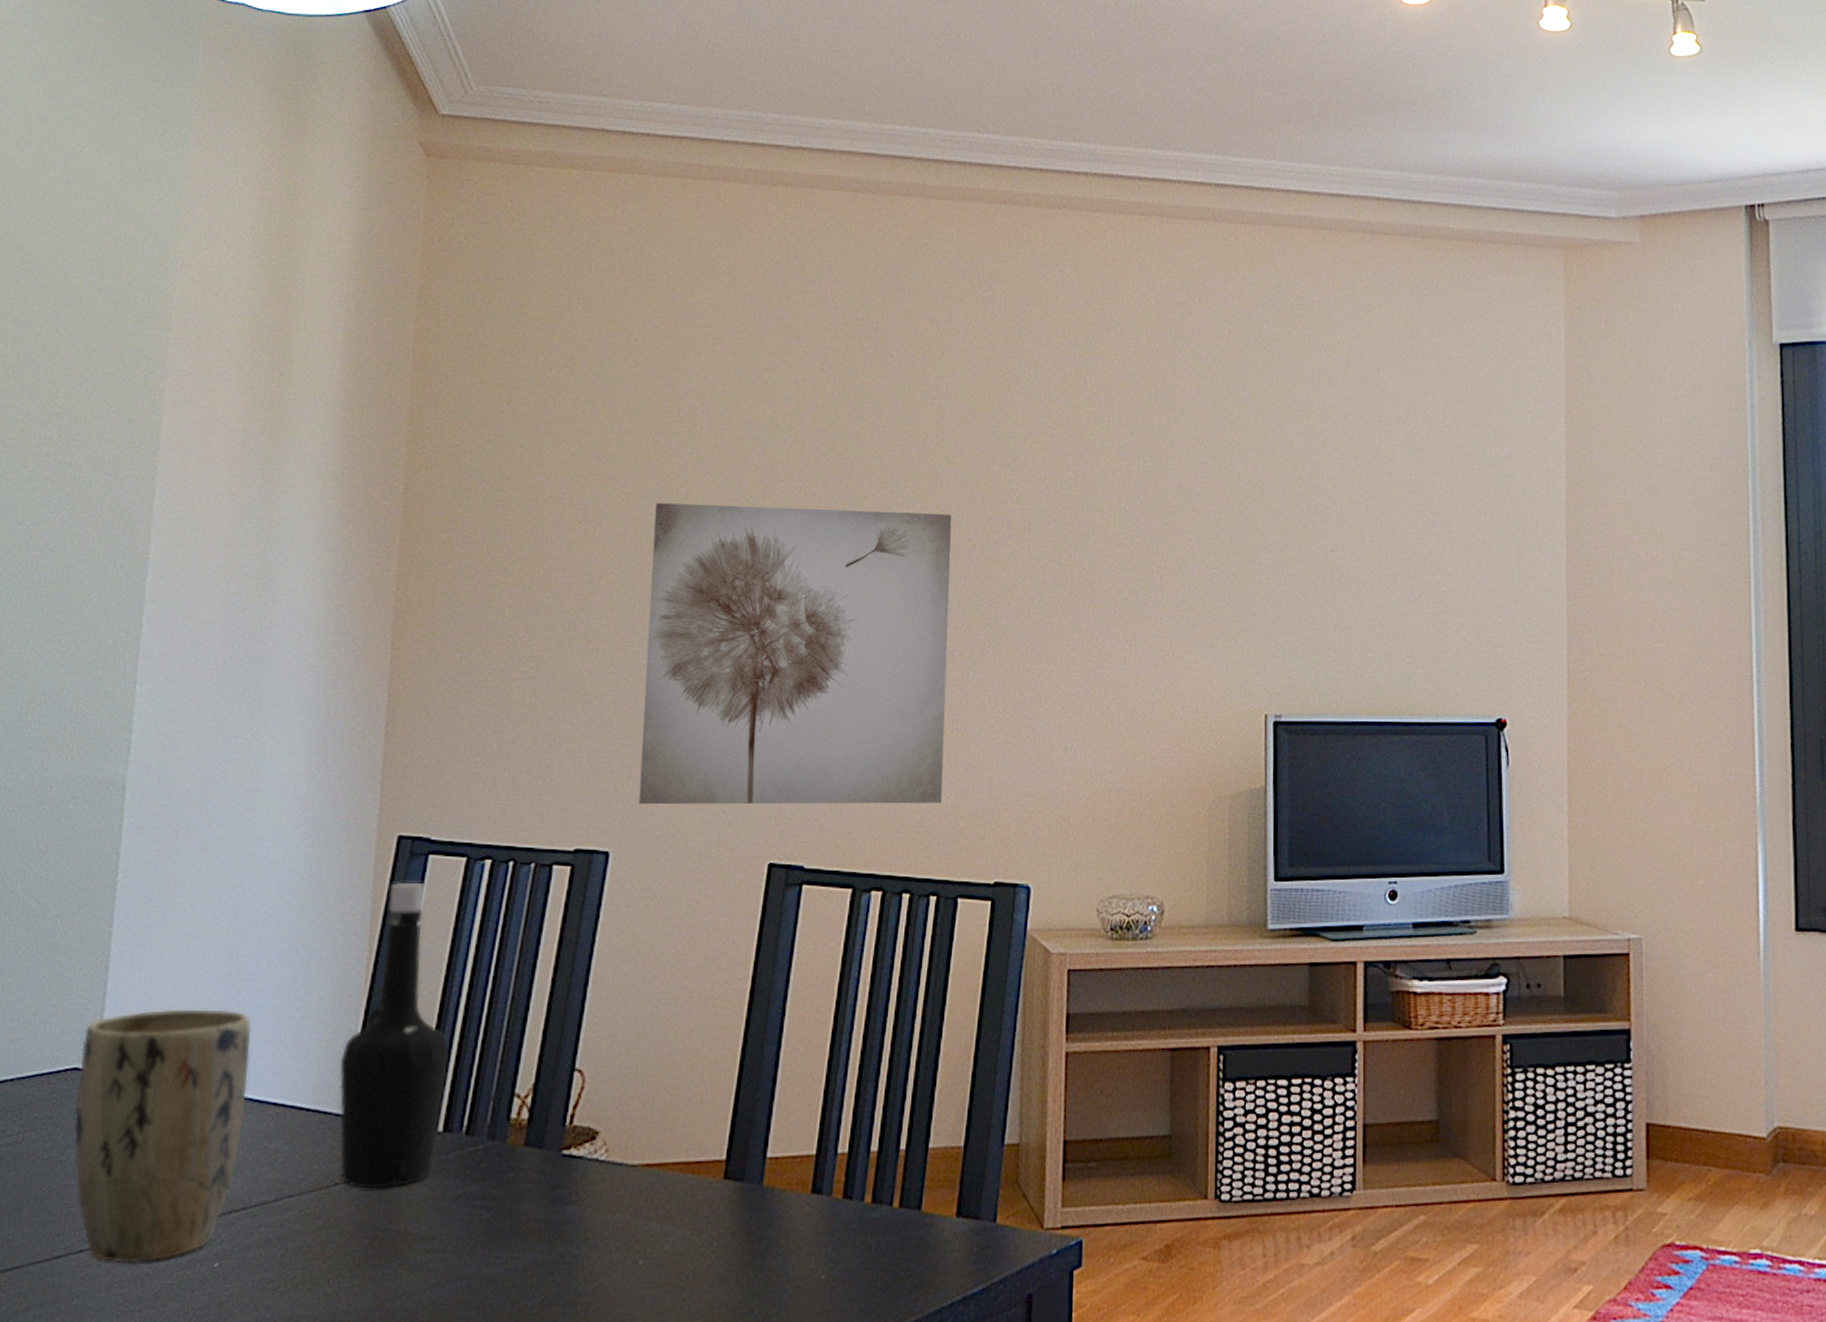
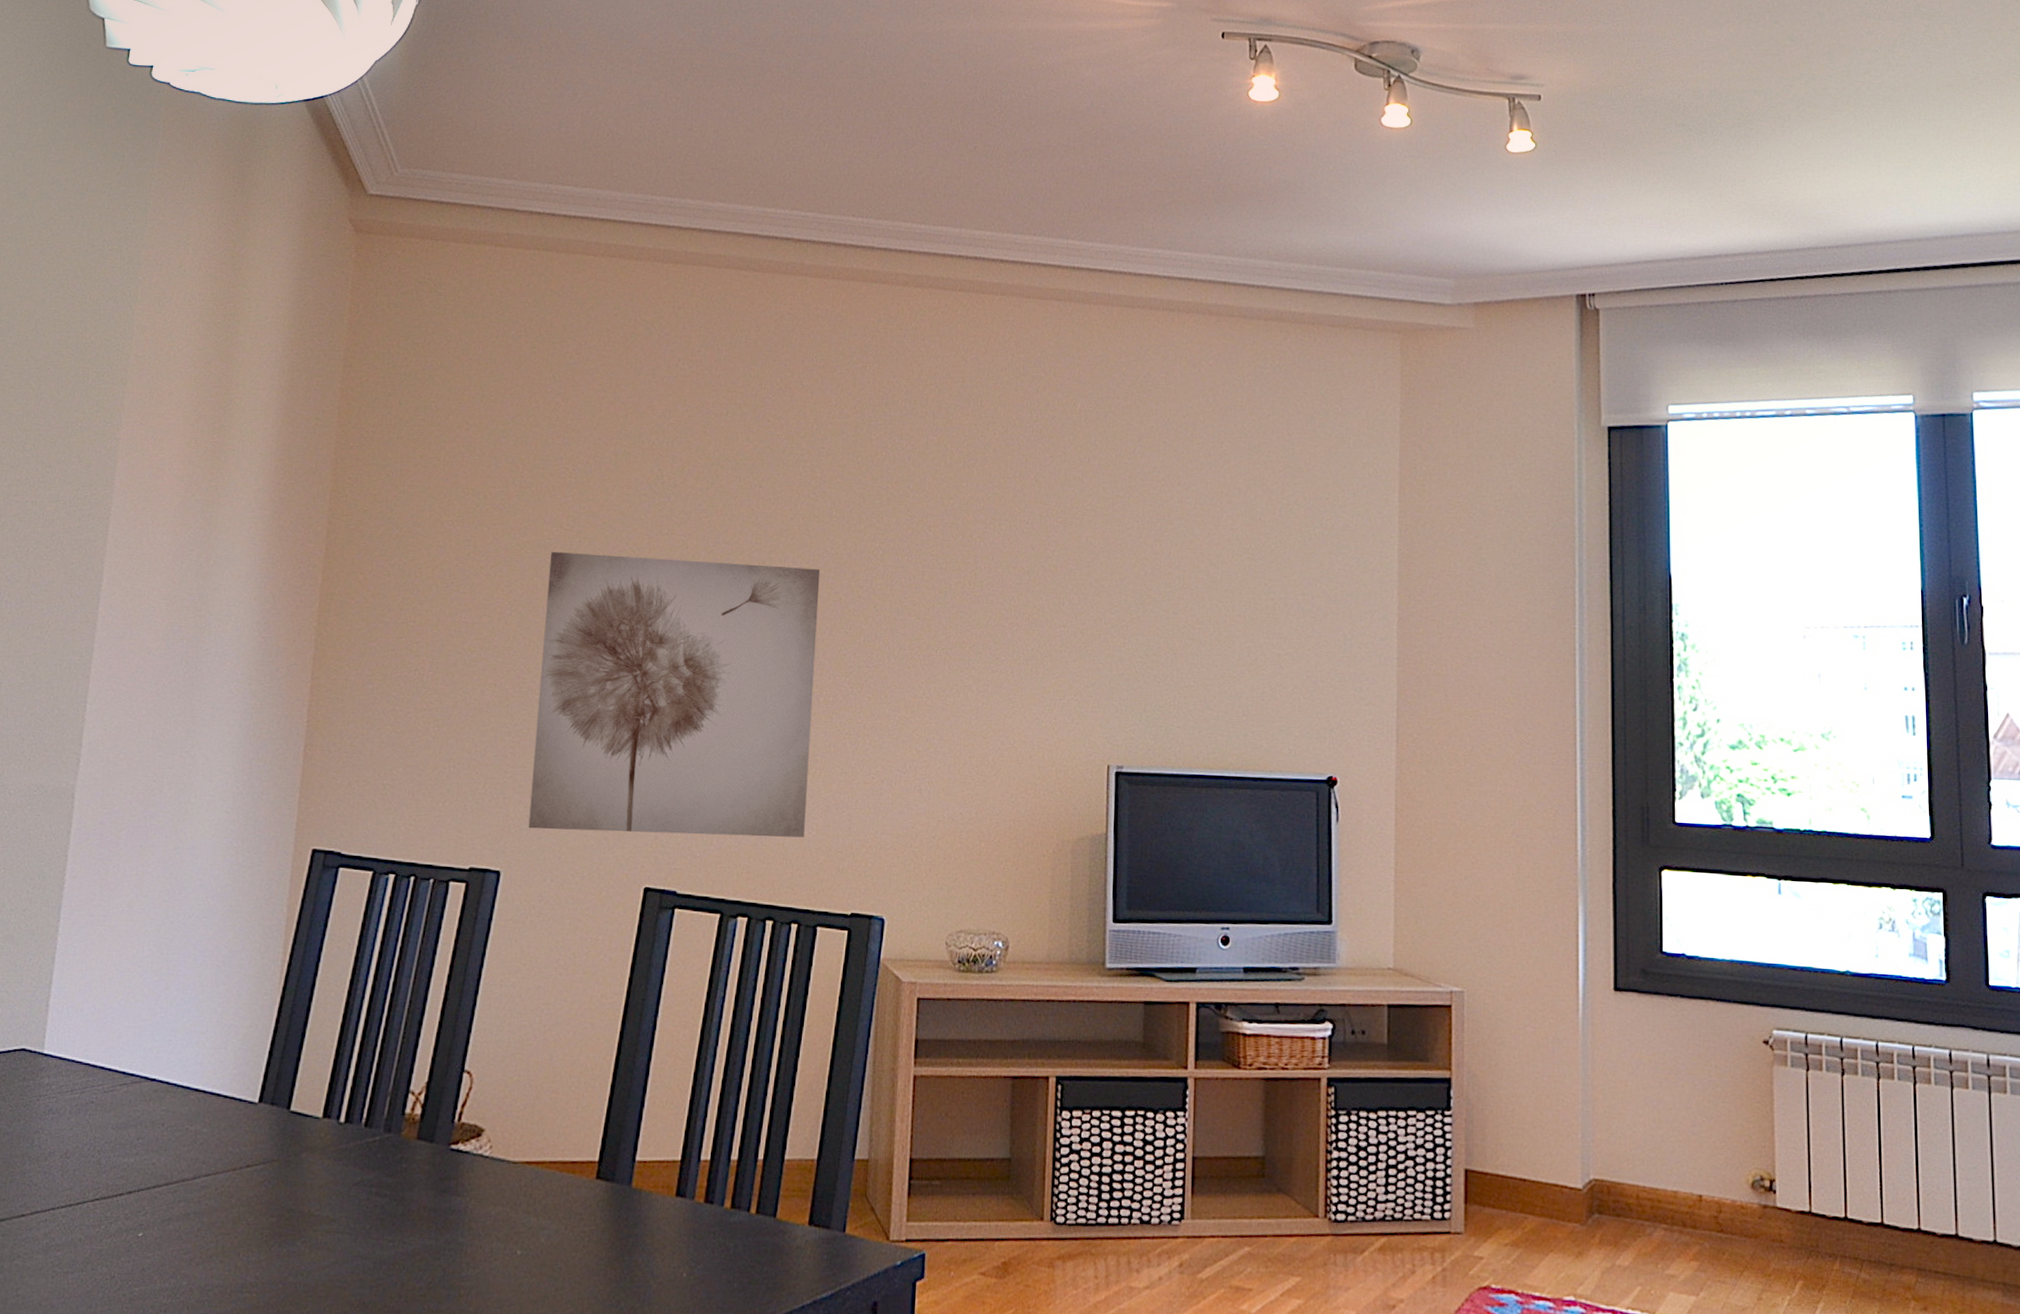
plant pot: present [74,1009,252,1263] -> none [19,998,178,1229]
bottle: present [339,882,450,1189] -> none [252,891,353,1173]

